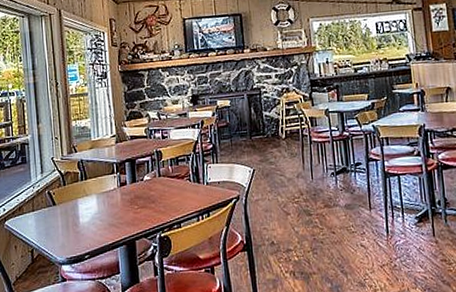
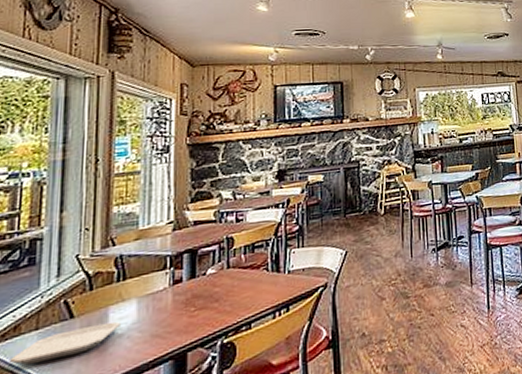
plate: none [19,211,87,236] -> present [10,321,120,365]

